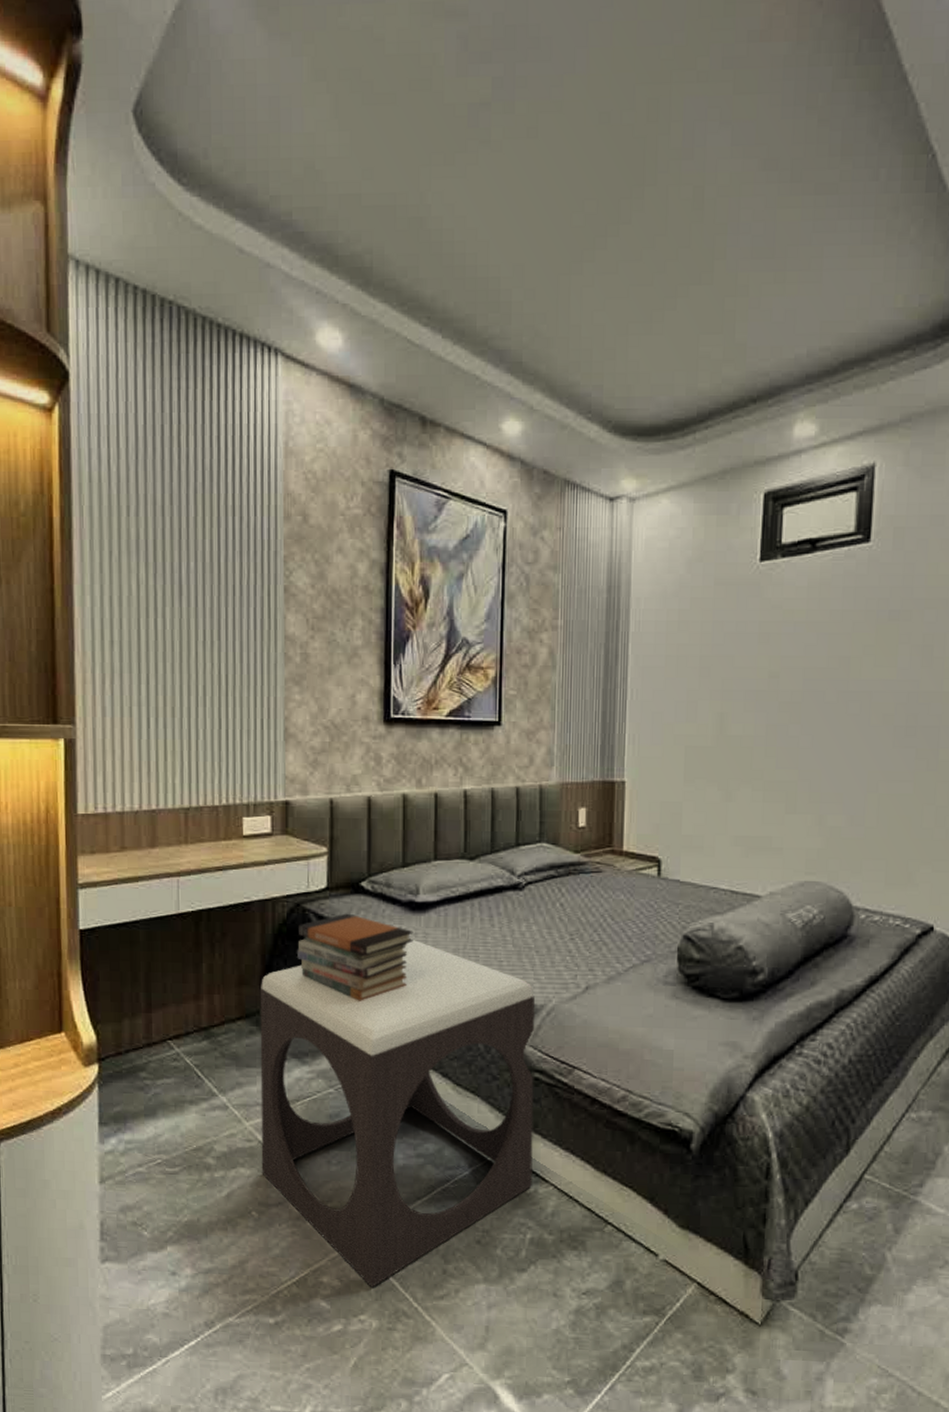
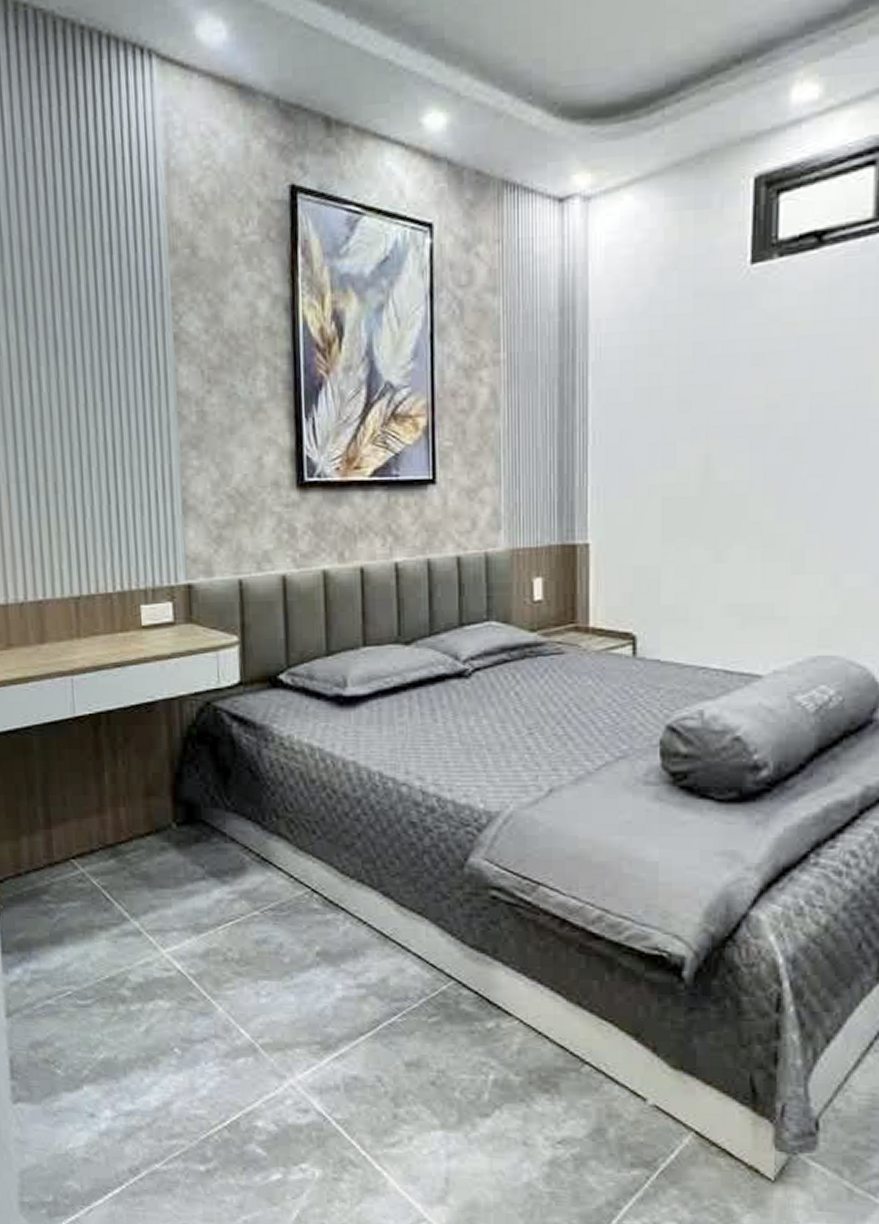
footstool: present [259,938,534,1287] -> none [170,738,493,1133]
book stack: present [297,913,414,1001] -> none [210,711,343,812]

